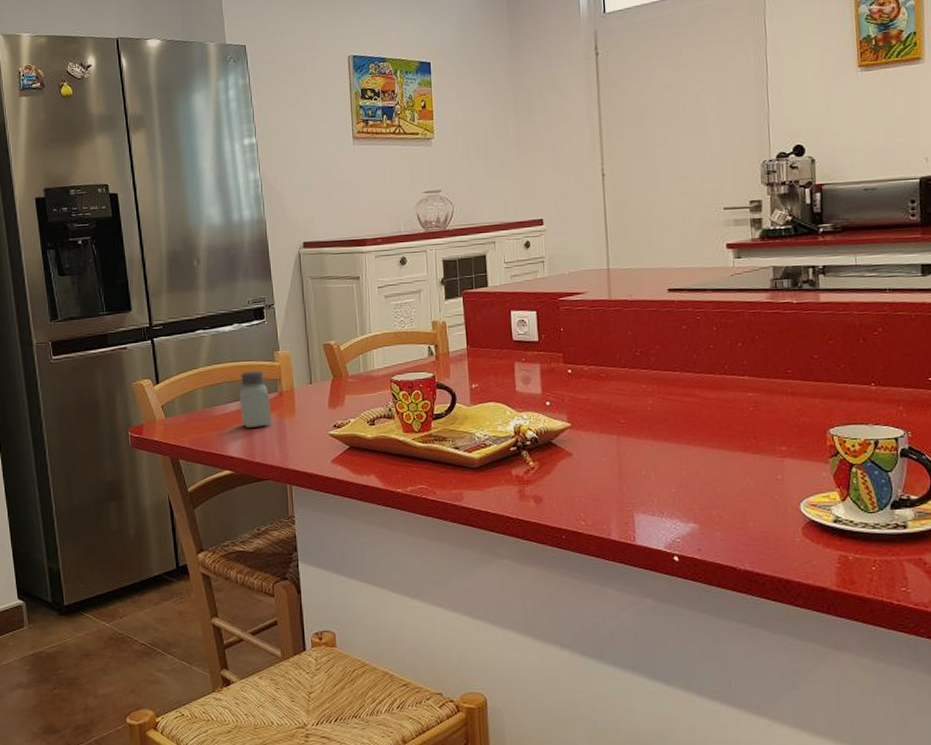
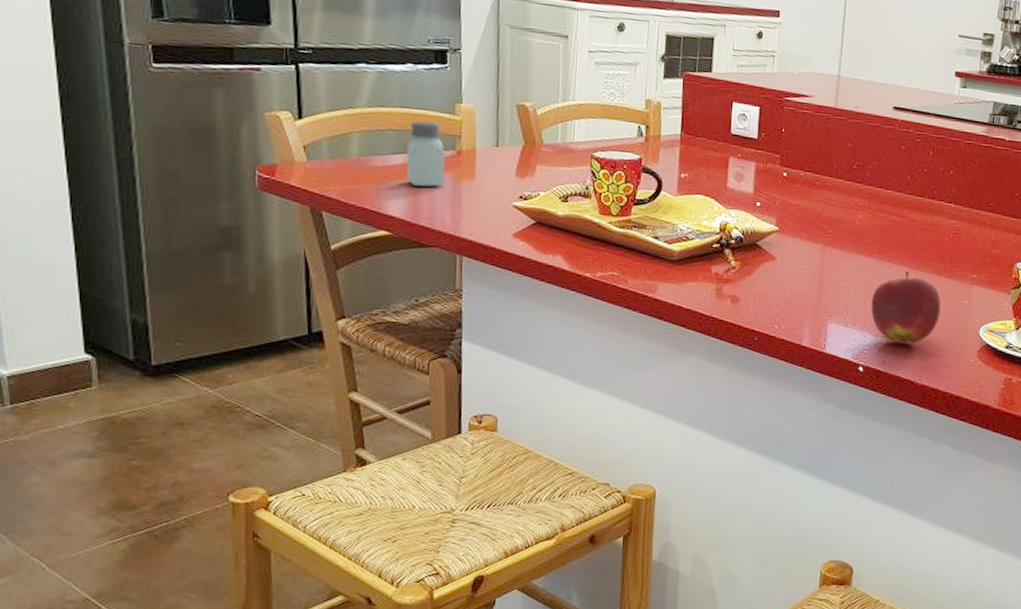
apple: none [676,451,753,527] -> present [871,270,941,343]

